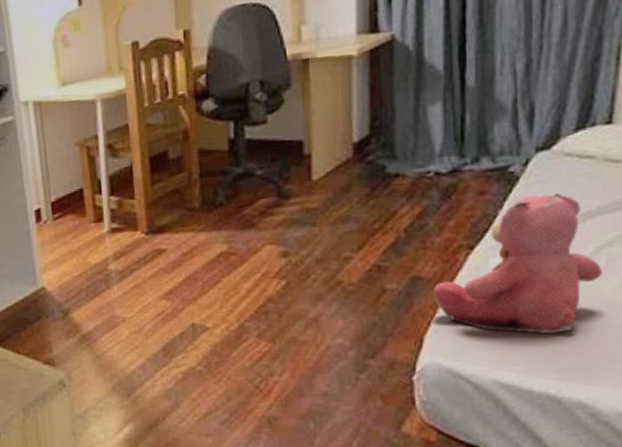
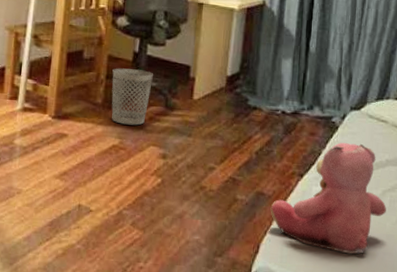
wastebasket: none [206,158,257,227] -> present [111,68,153,126]

